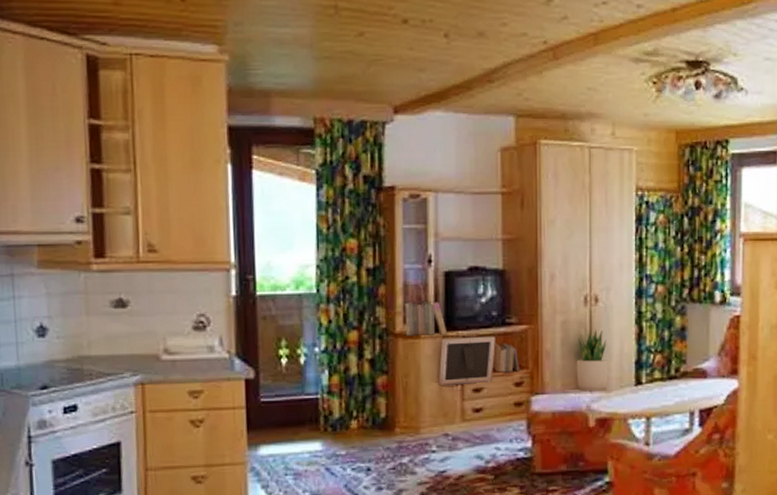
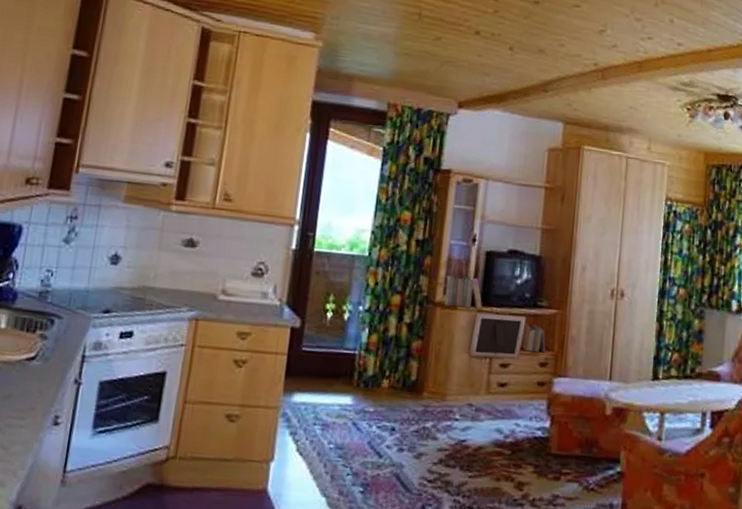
planter: present [576,329,608,392] -> none [598,321,629,382]

